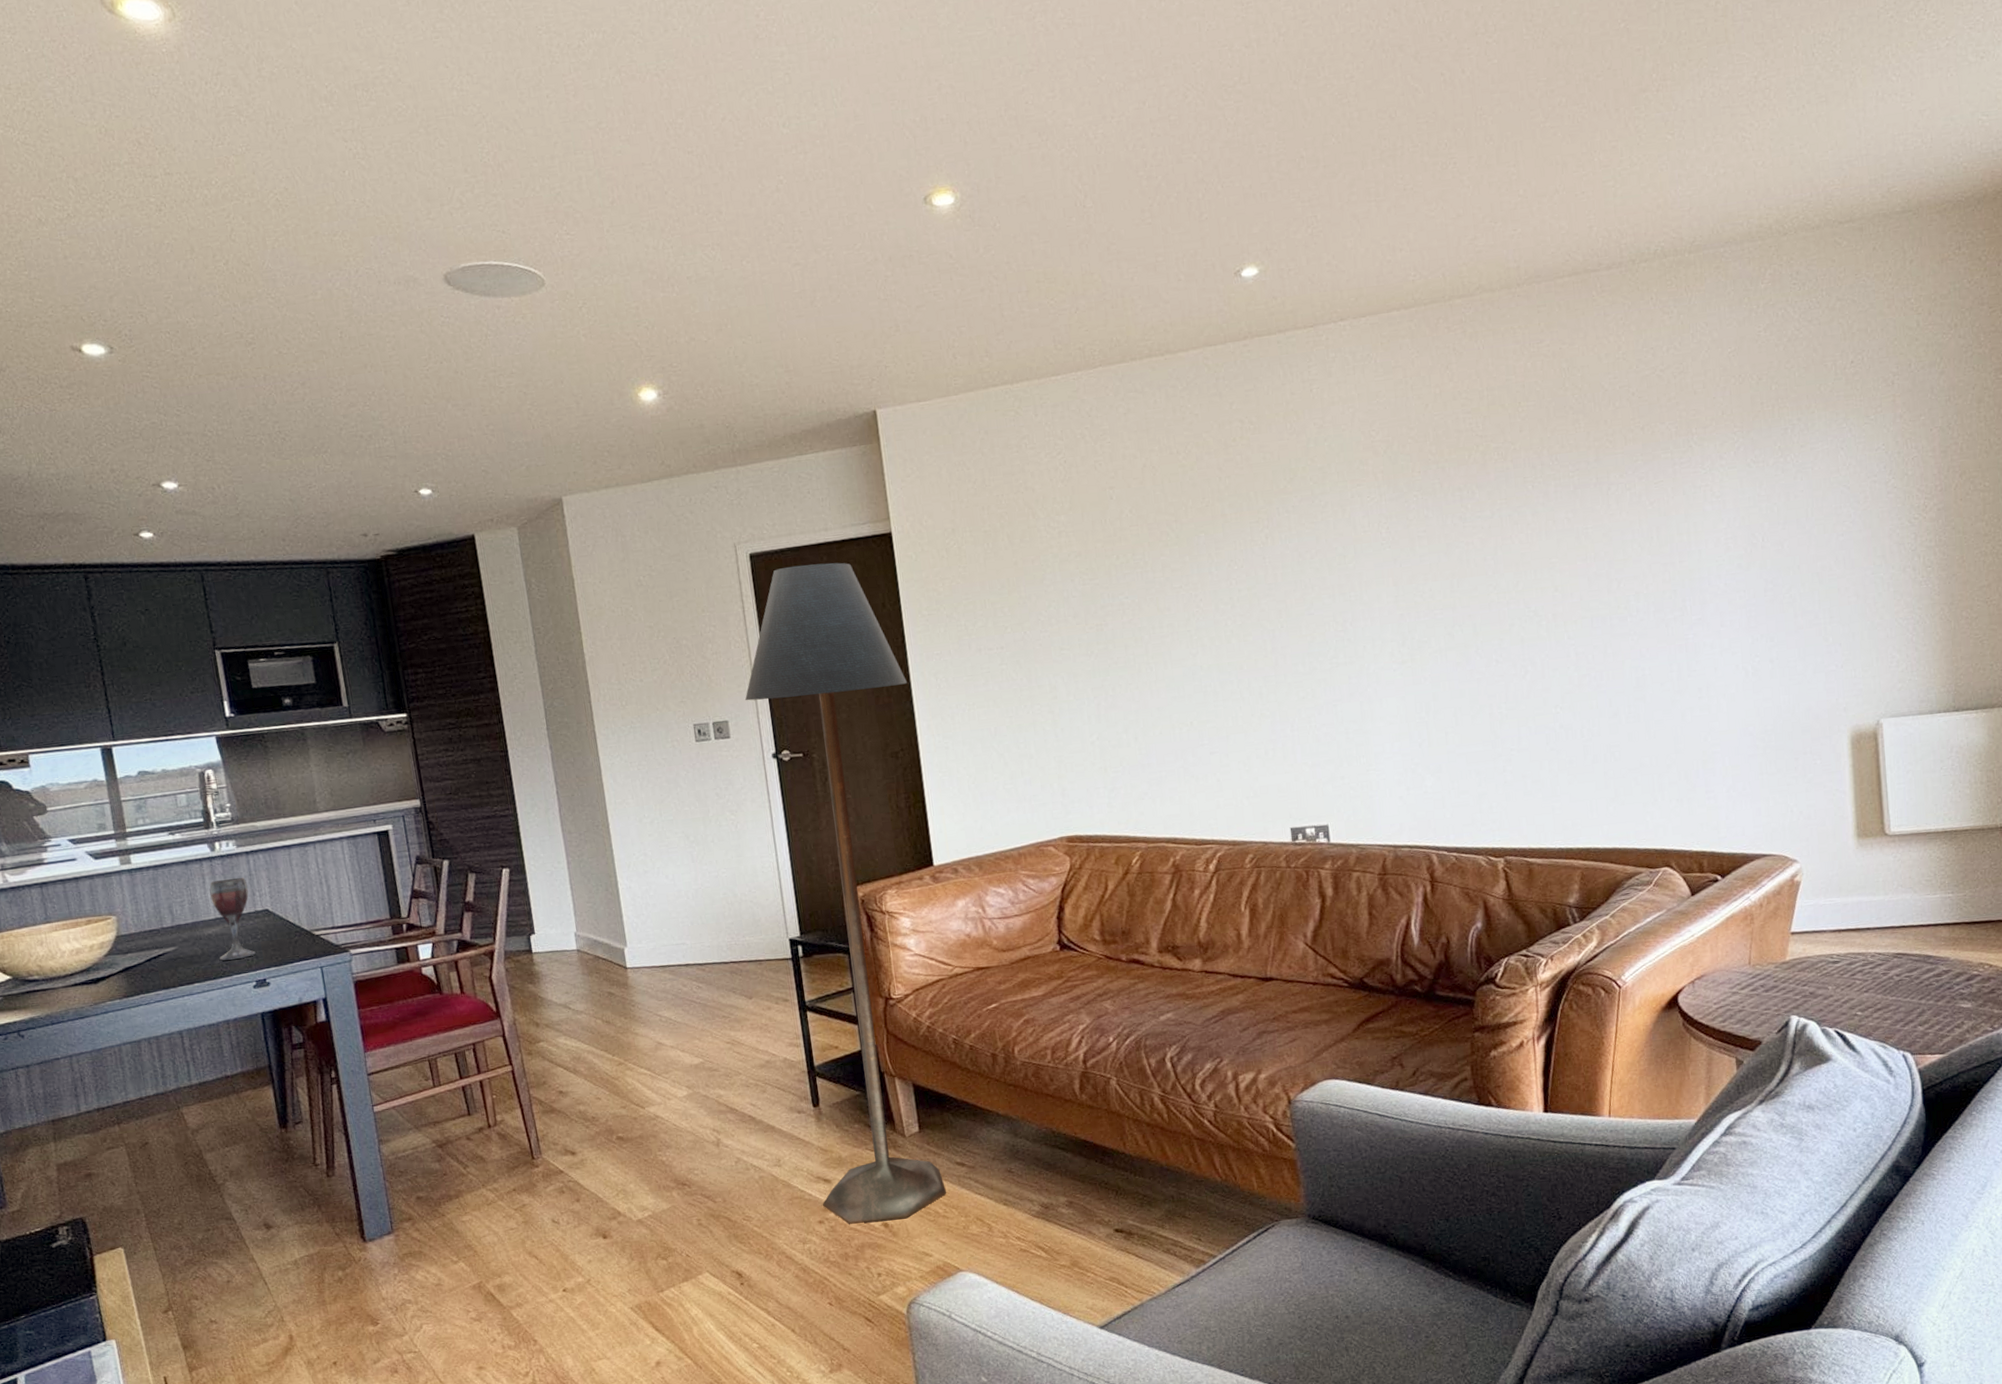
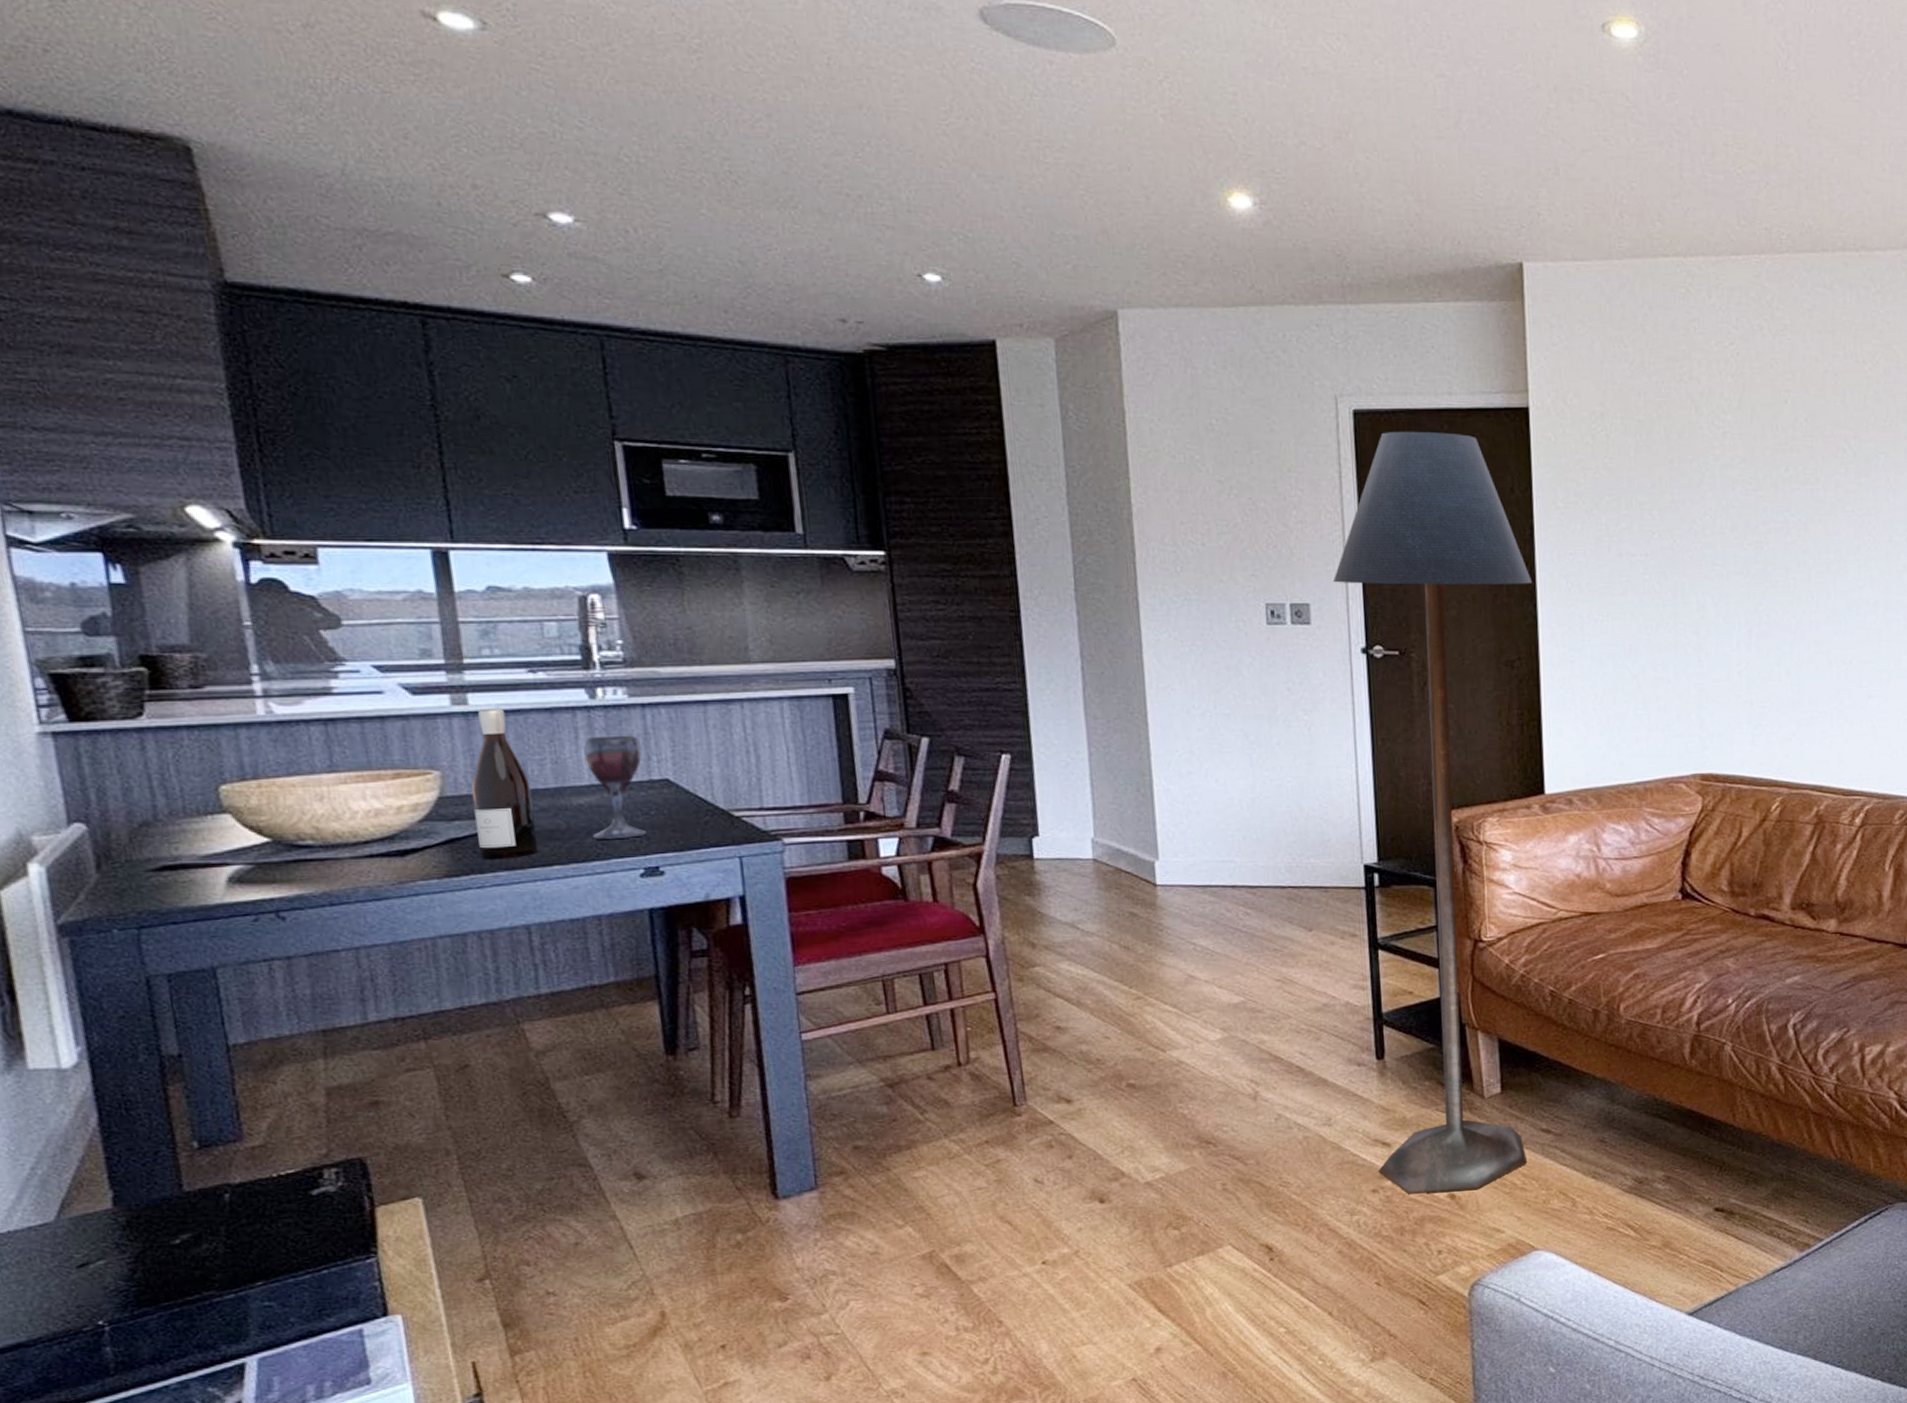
bottle: none [137,864,184,983] -> present [471,708,539,860]

